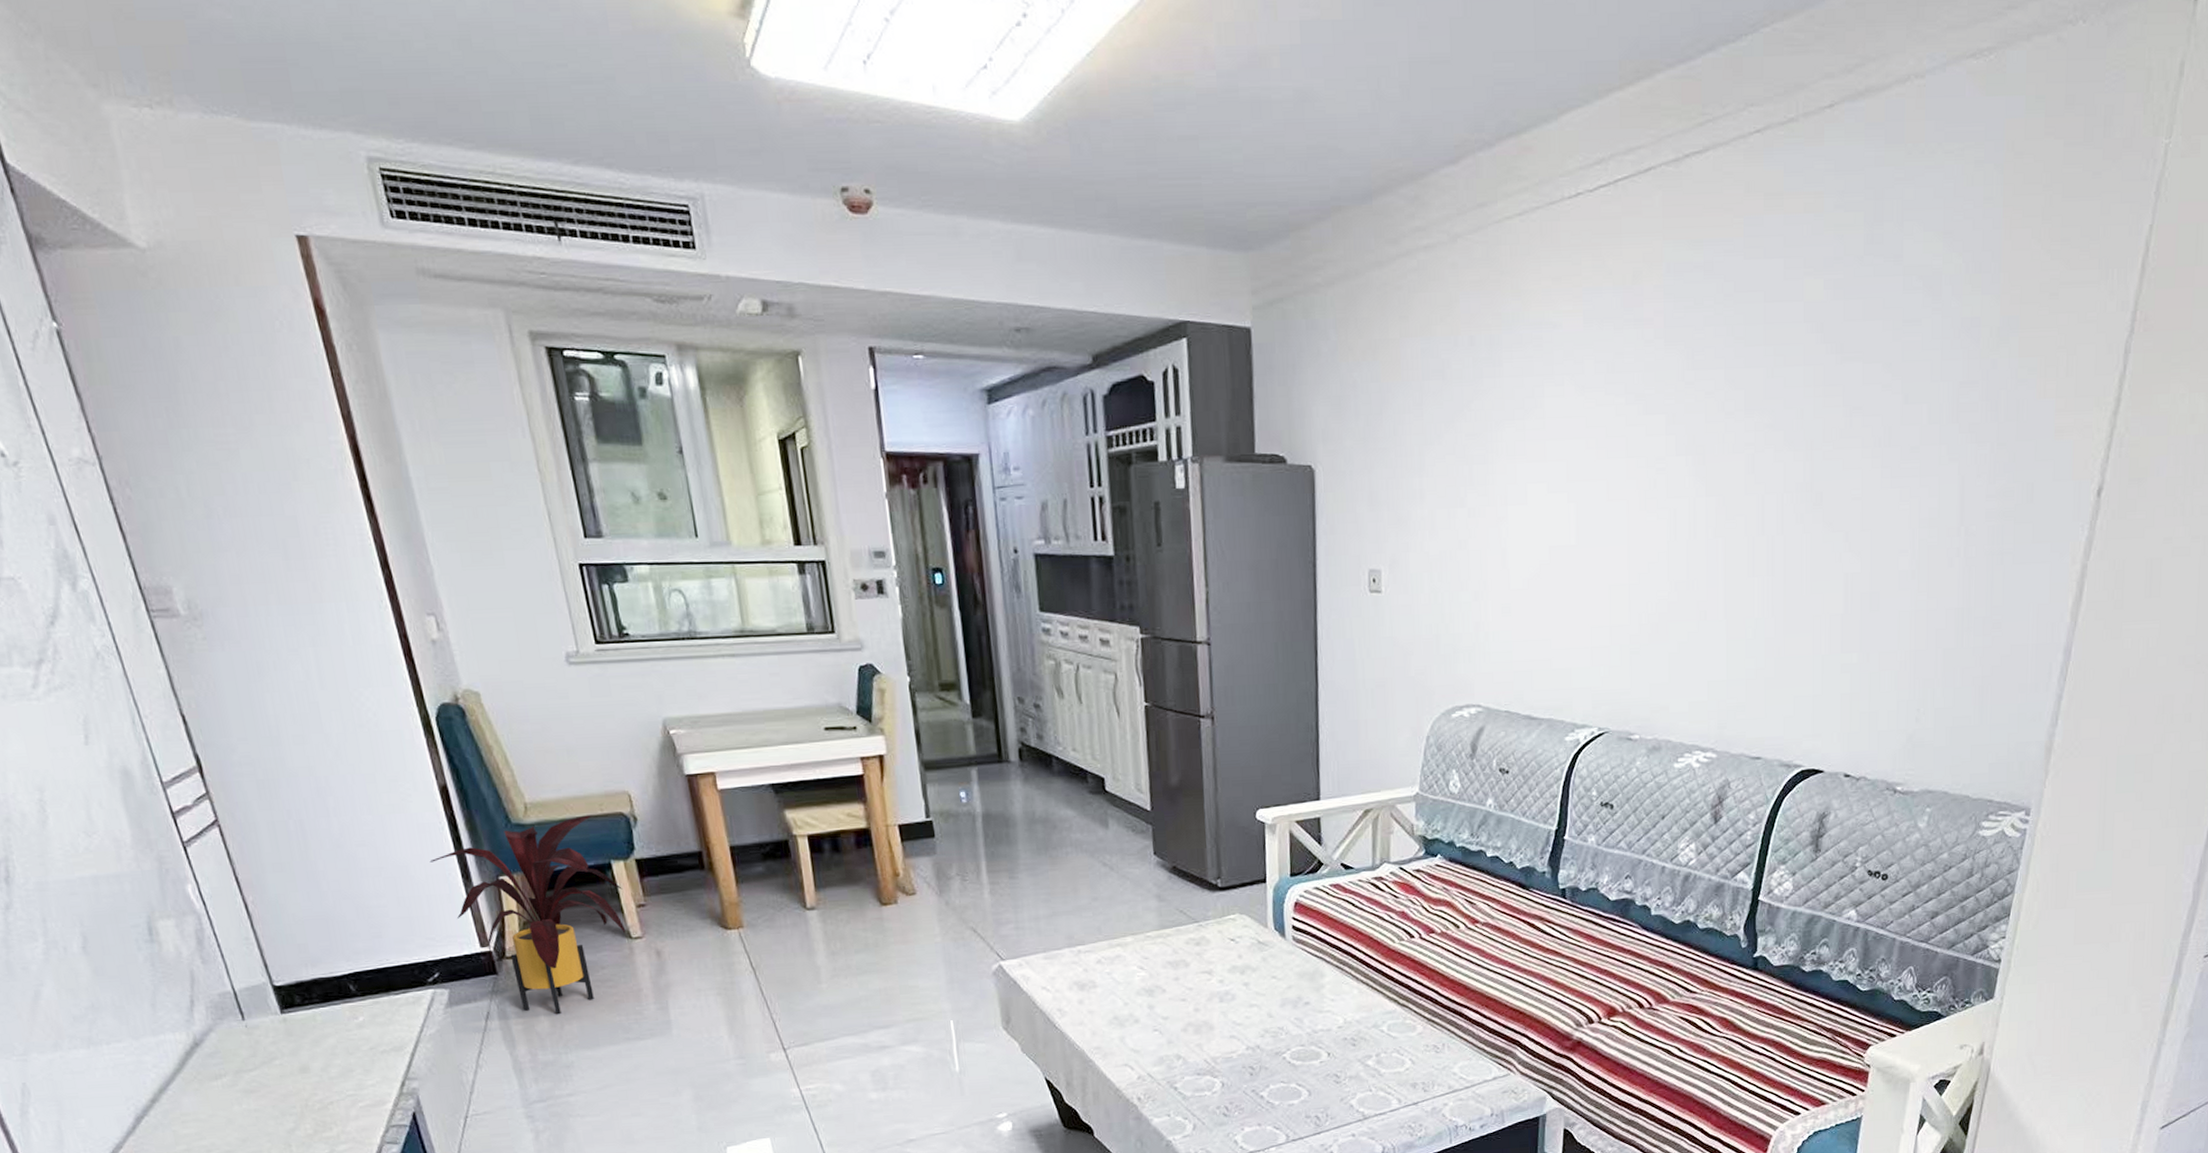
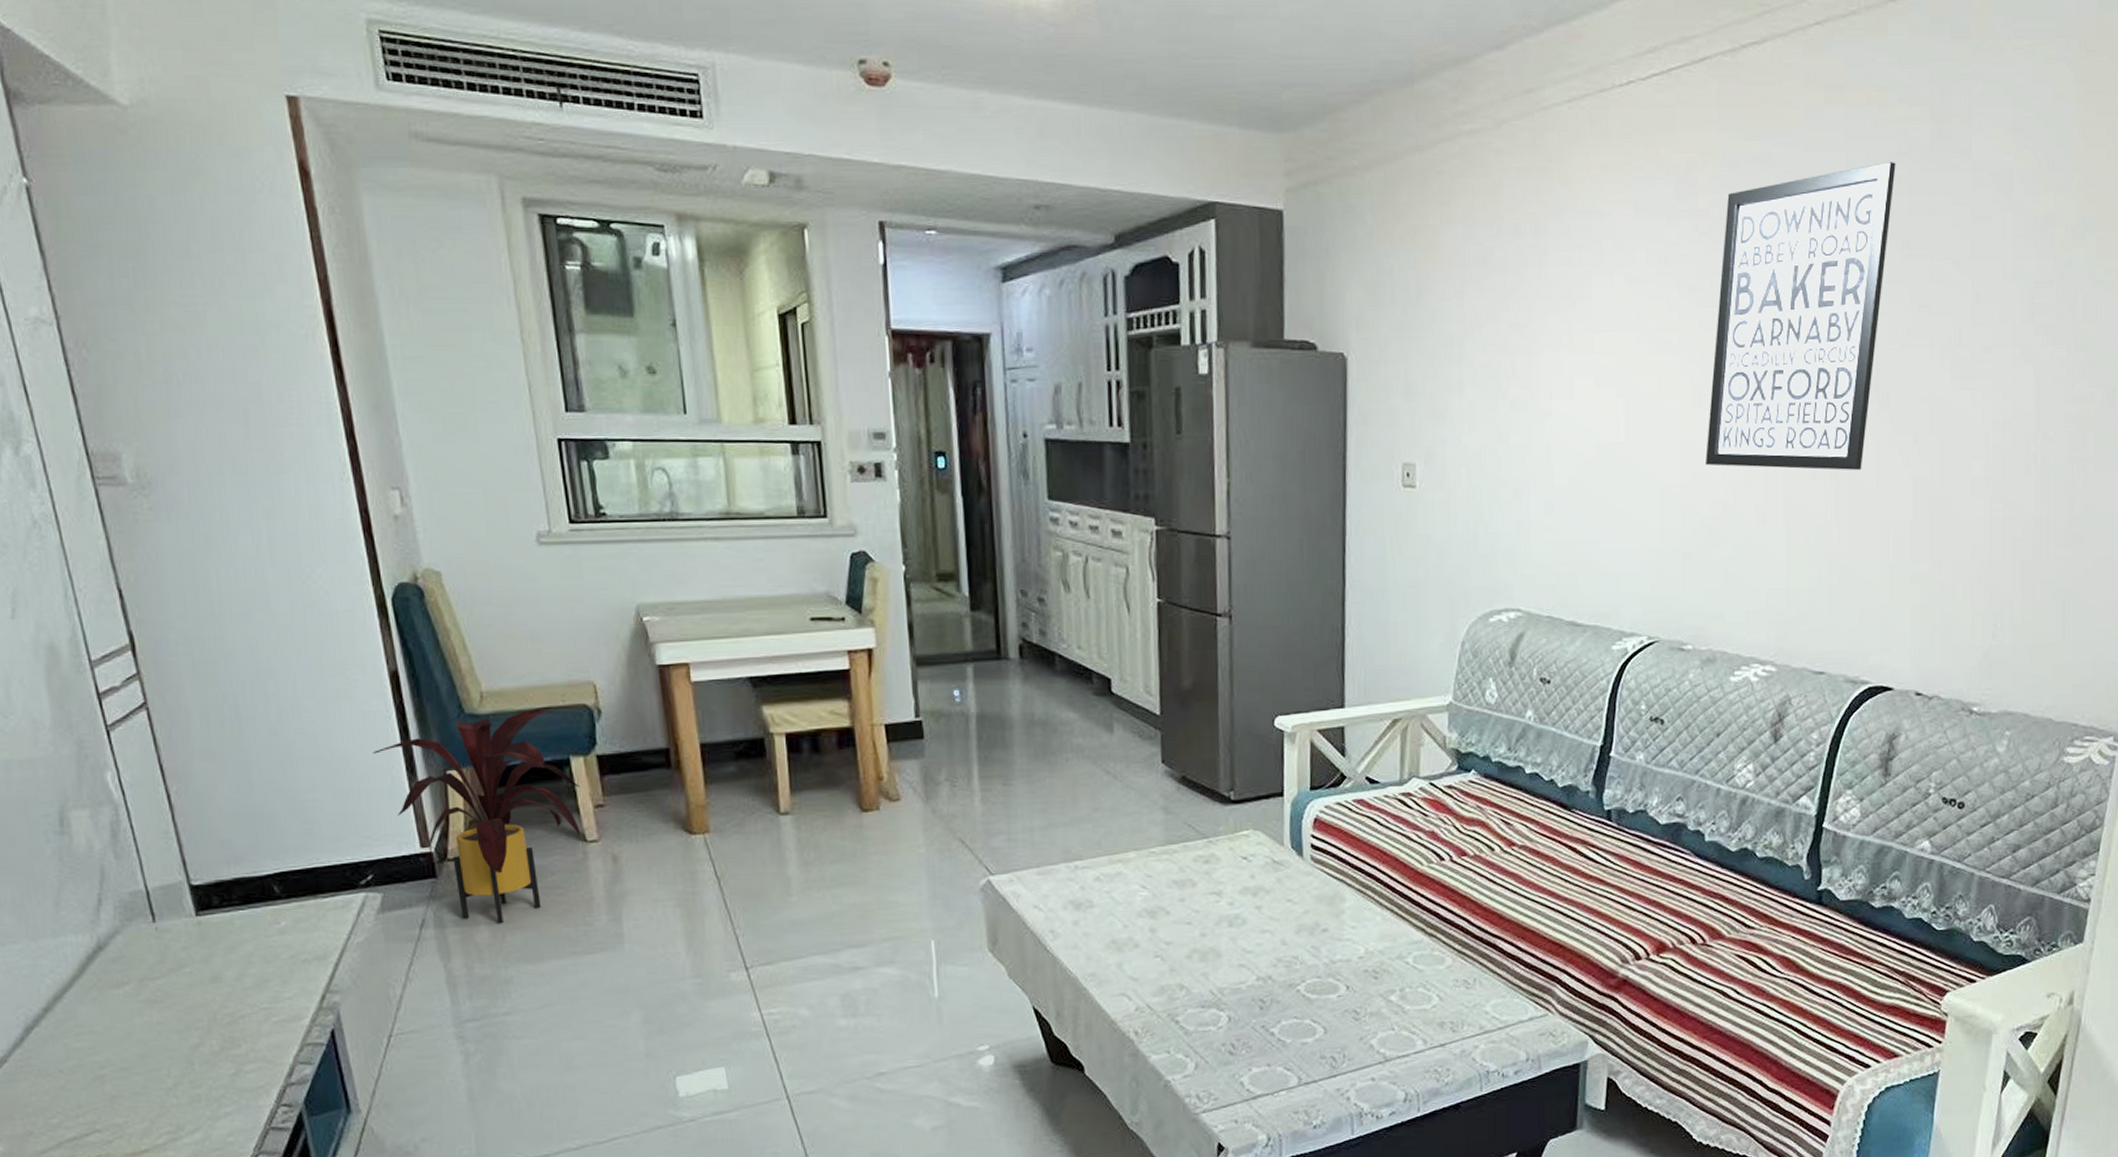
wall art: none [1651,268,1831,567] -> present [1706,162,1896,470]

